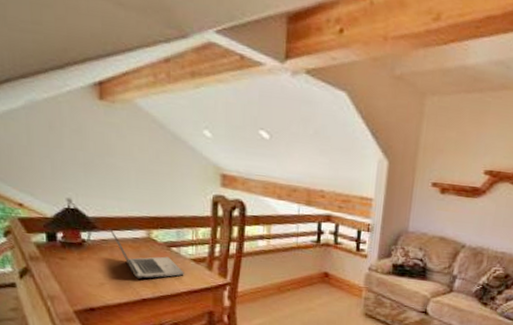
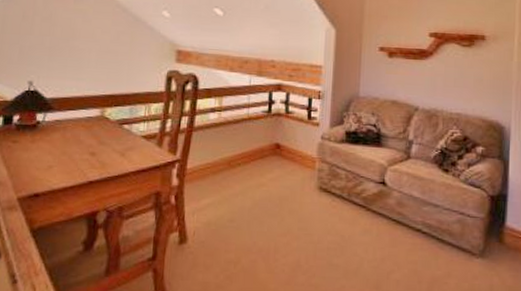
laptop: present [109,227,184,279] -> none [64,108,134,159]

